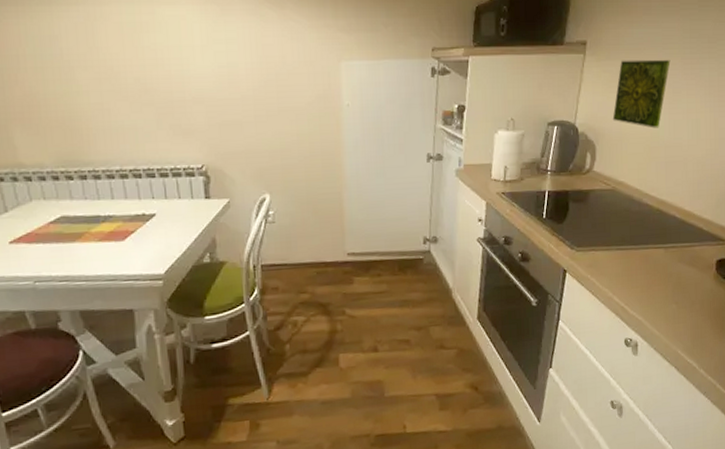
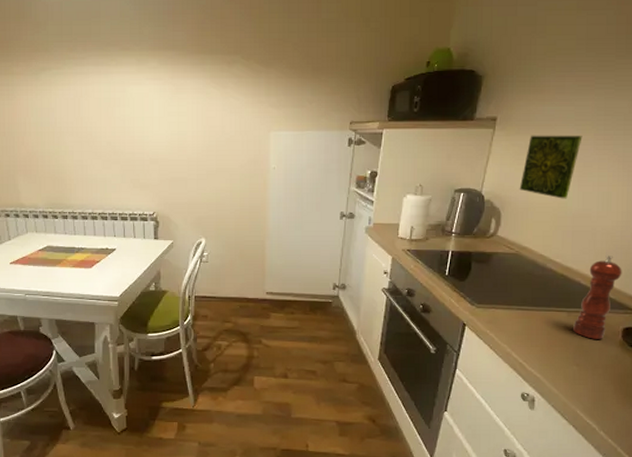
pepper mill: none [670,186,713,275] -> present [572,256,622,339]

